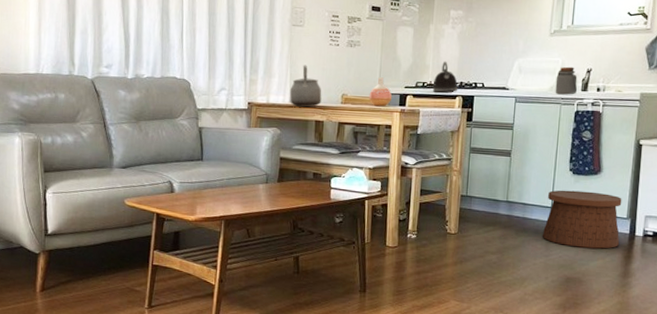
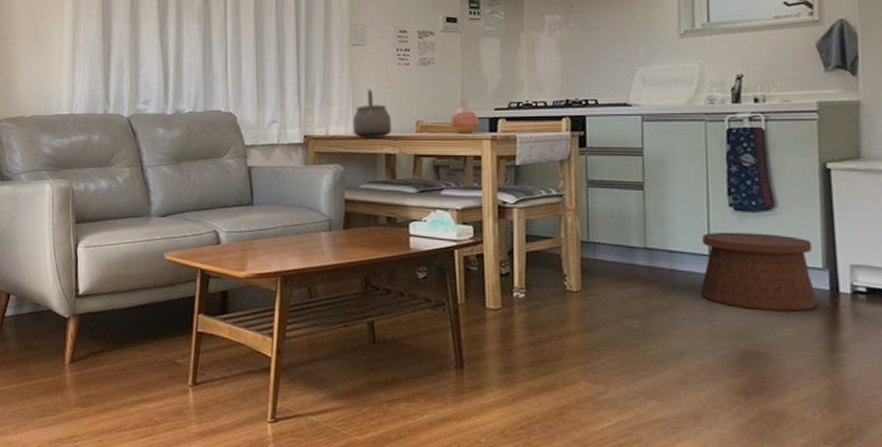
kettle: present [432,61,458,93] -> none [530,75,564,114]
jar: present [555,66,578,95] -> none [694,73,725,109]

